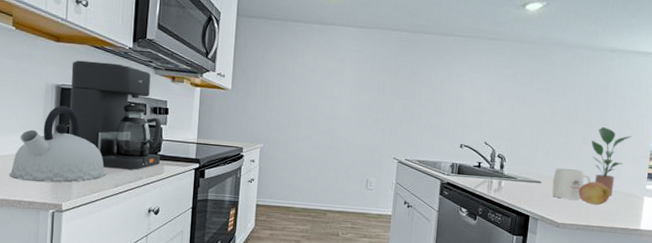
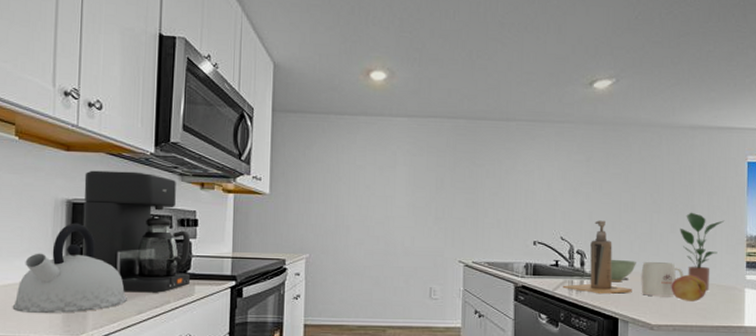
soap dispenser: none [482,129,544,195] -> present [562,220,632,295]
bowl: none [526,164,551,185] -> present [611,259,637,283]

